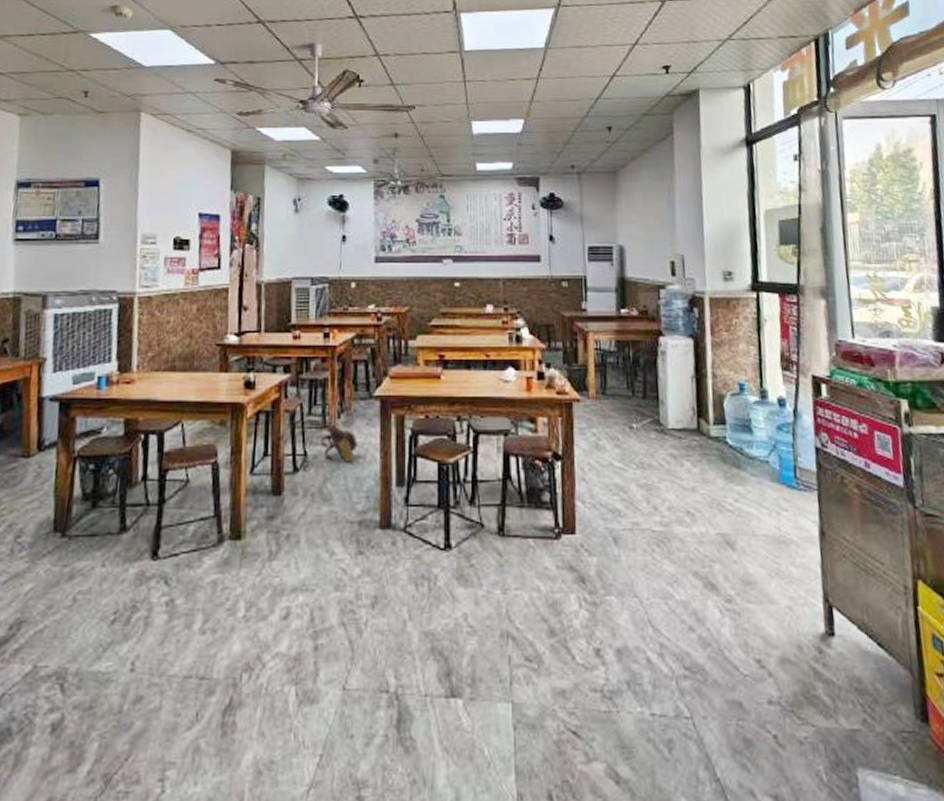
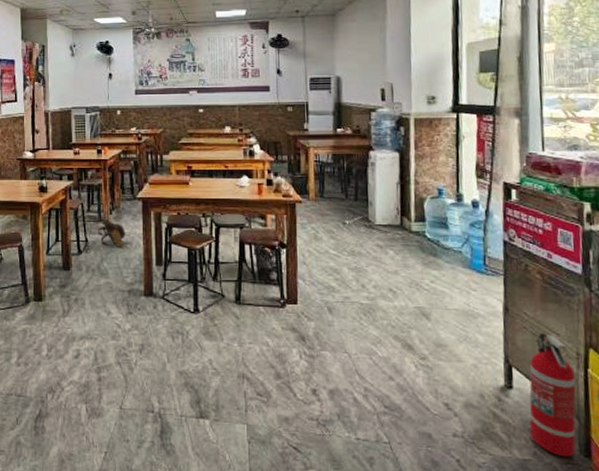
fire extinguisher: none [852,563,911,724] -> present [529,333,576,457]

